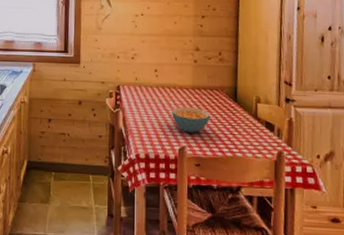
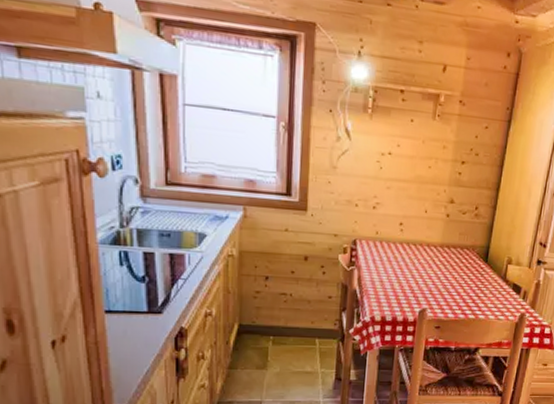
cereal bowl: present [171,106,210,133] -> none [414,266,457,295]

